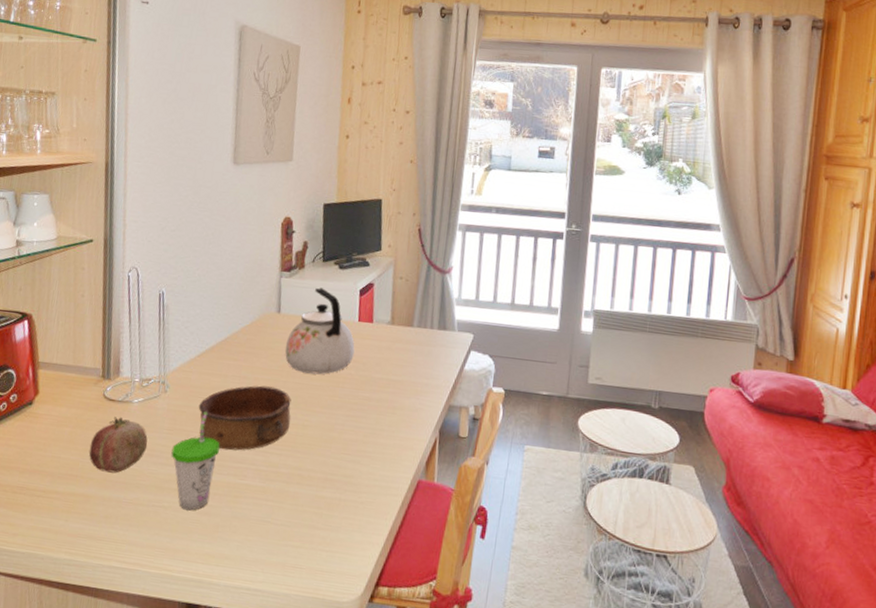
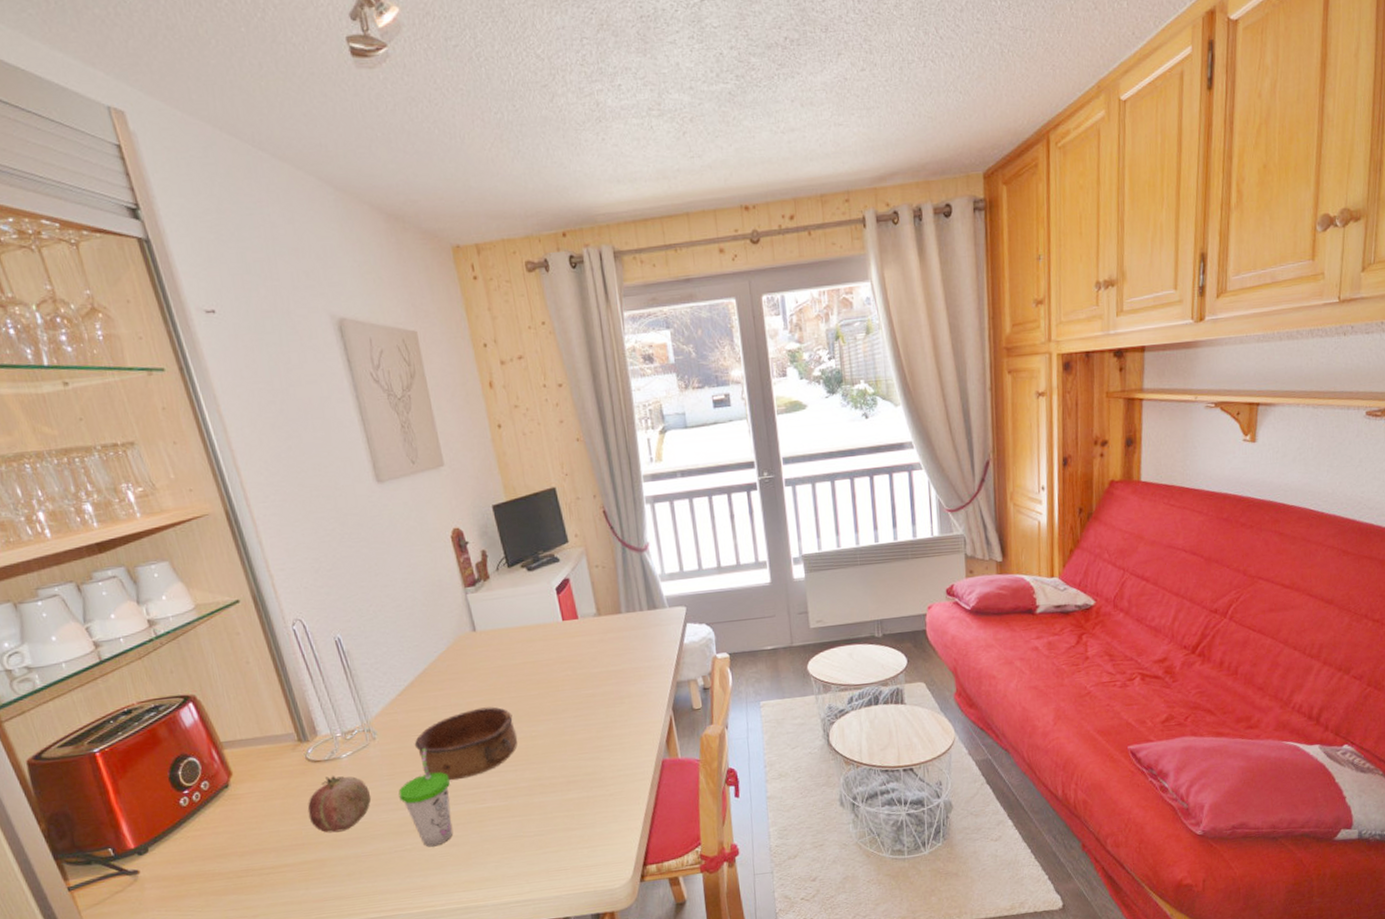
kettle: present [285,287,355,375] -> none [490,595,567,686]

